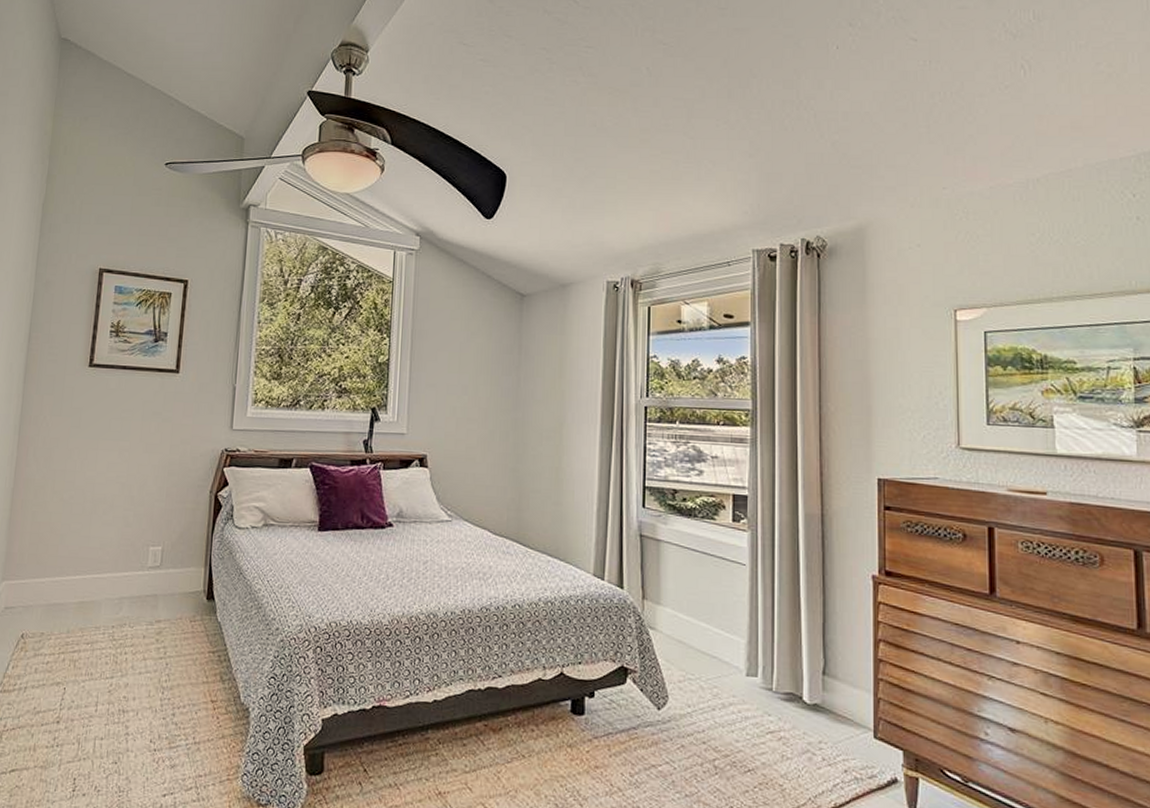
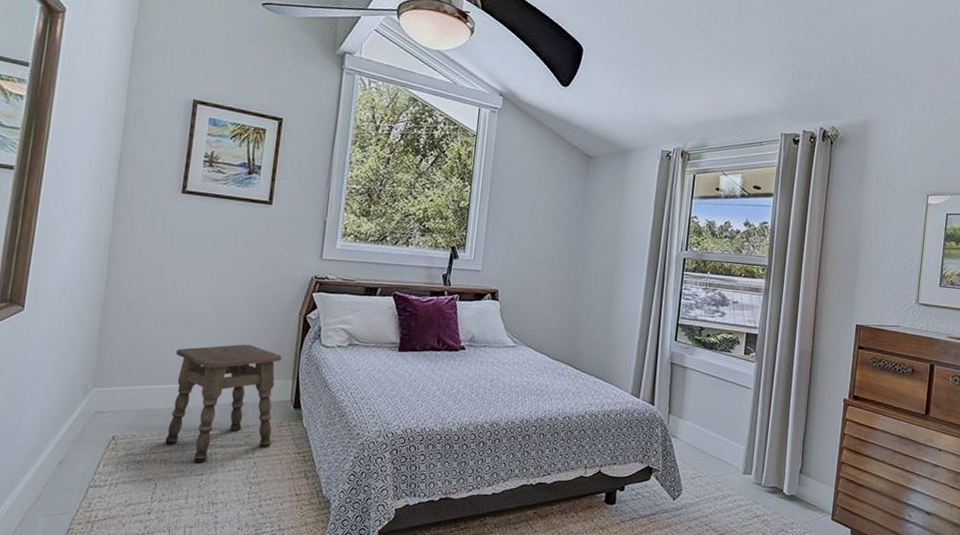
side table: none [74,528,193,665] -> present [165,344,282,463]

